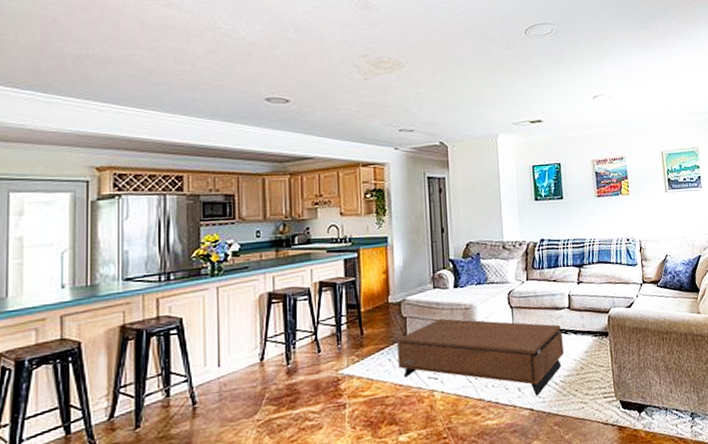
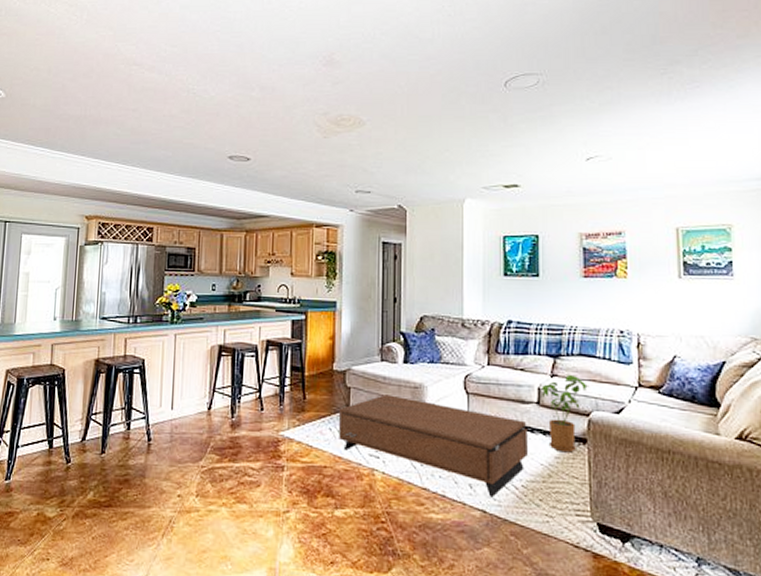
house plant: none [571,279,607,347] -> present [541,374,590,453]

